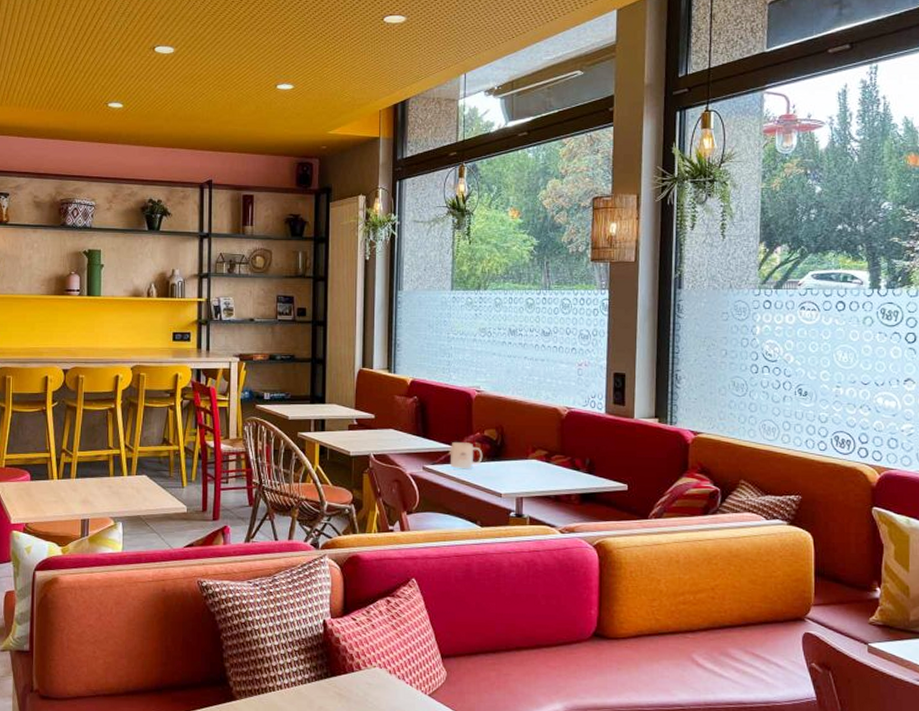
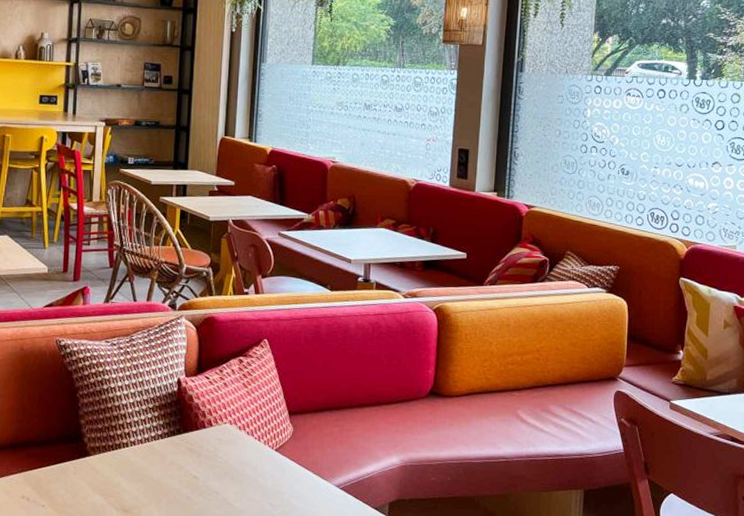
mug: present [450,442,483,470] -> none [304,210,335,236]

